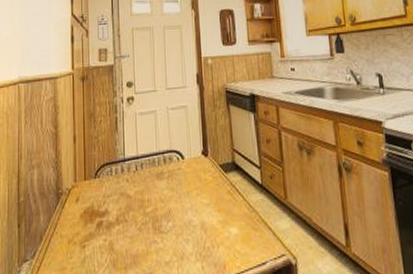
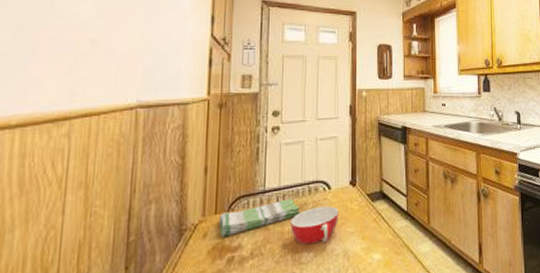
dish towel: none [88,167,157,202] -> present [219,198,300,237]
bowl: none [148,176,194,214] -> present [289,206,340,245]

